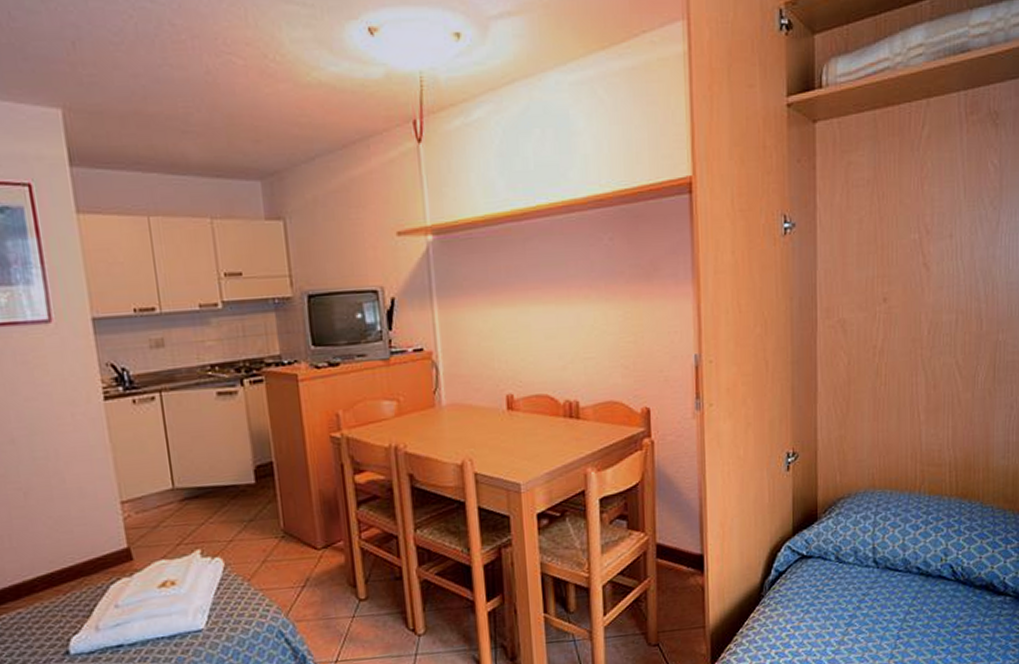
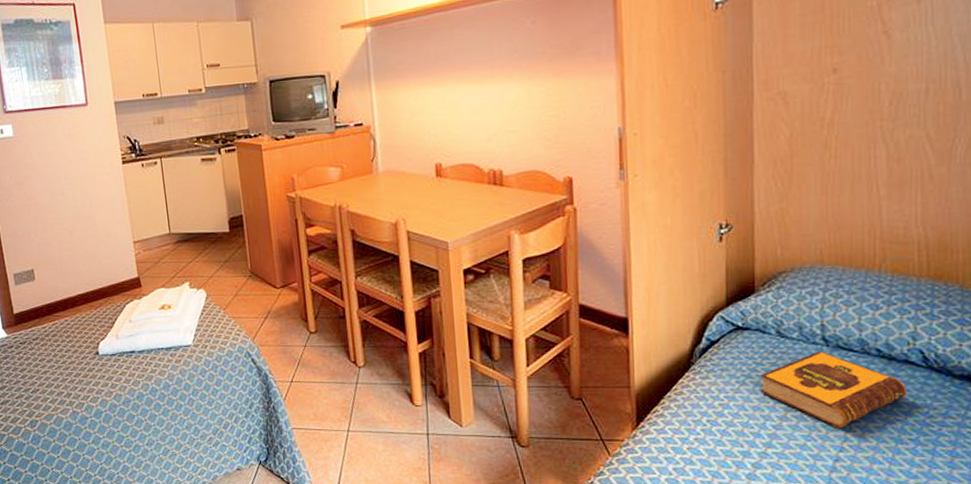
hardback book: none [821,573,940,646] -> present [760,351,907,428]

